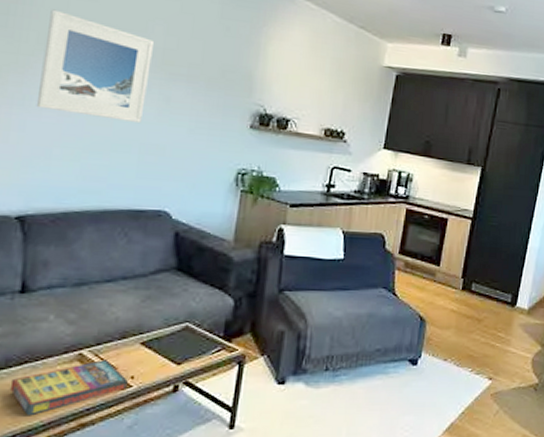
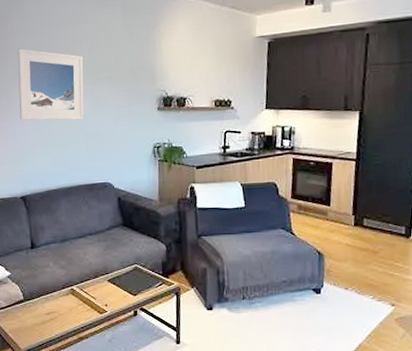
game compilation box: present [9,360,128,416] -> none [35,293,104,332]

